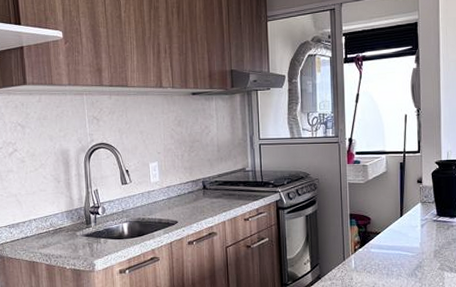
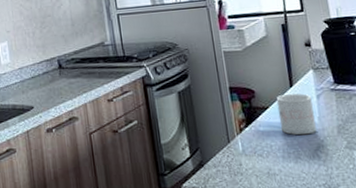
mug: none [387,222,417,257] -> present [276,93,317,135]

